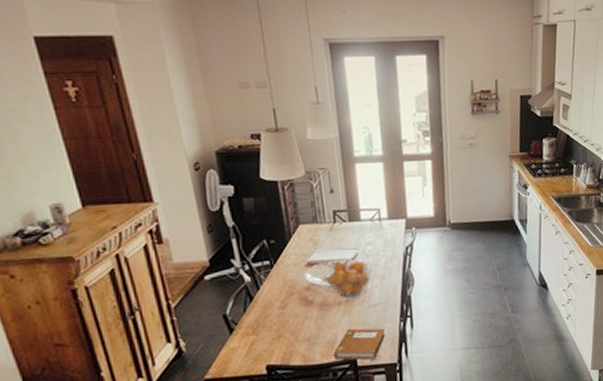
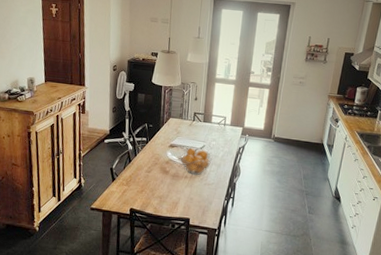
notebook: present [333,328,385,360] -> none [174,197,213,222]

